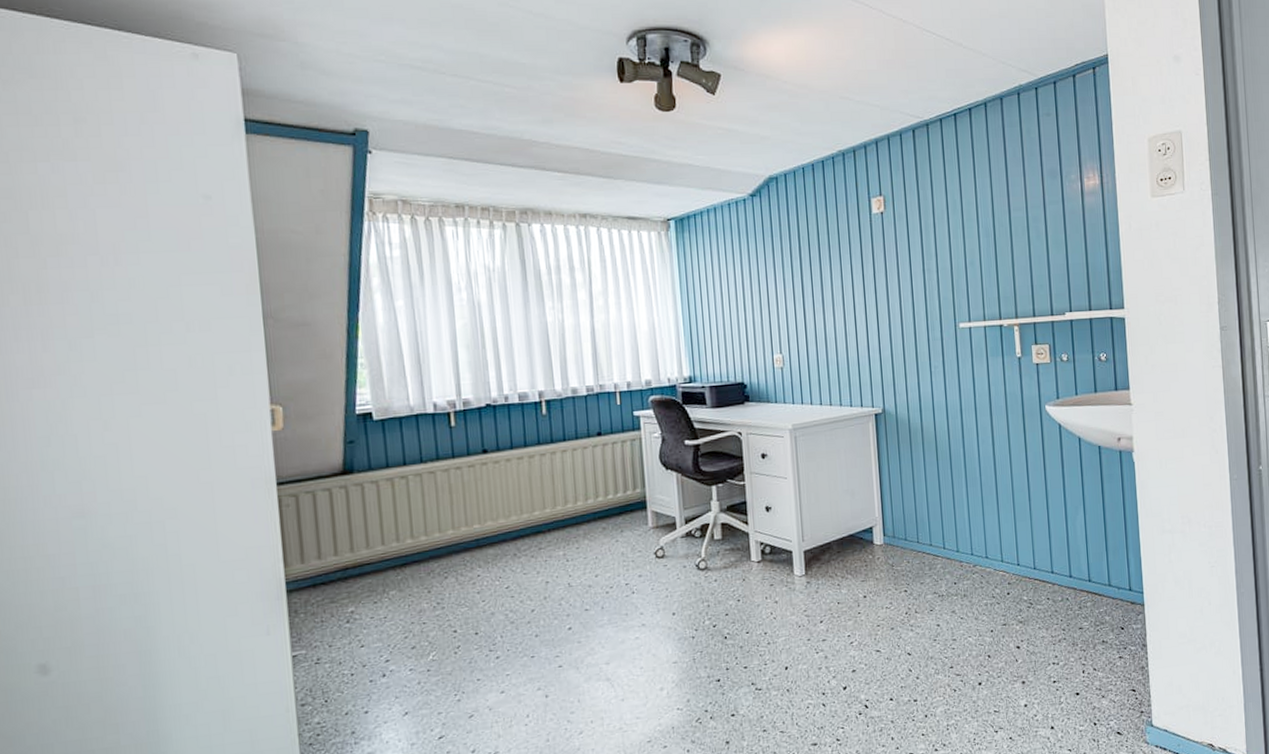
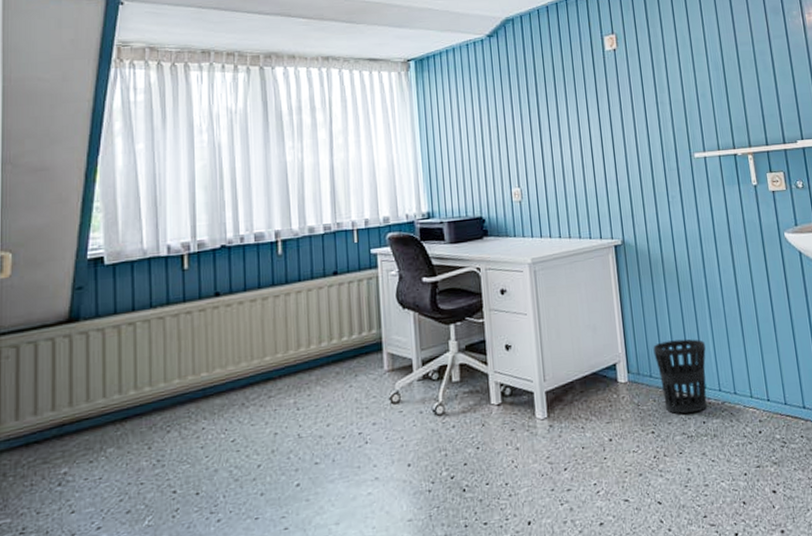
wastebasket: none [909,505,961,575] -> present [653,339,708,414]

